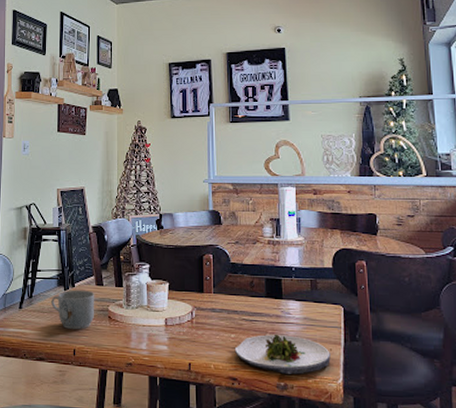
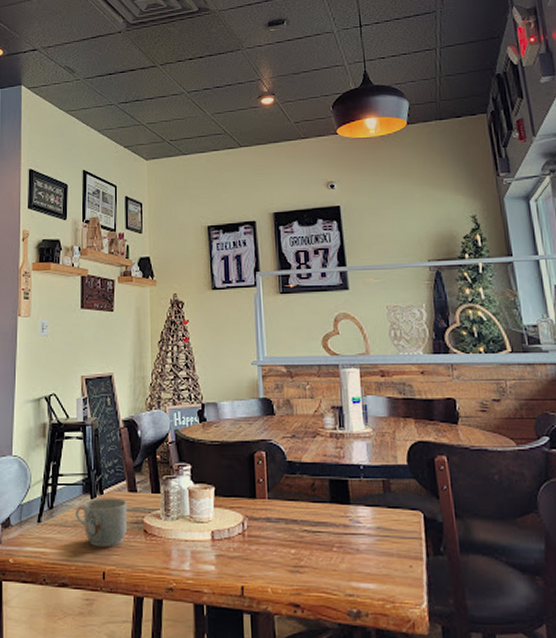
salad plate: present [234,334,331,374] -> none [295,547,411,598]

